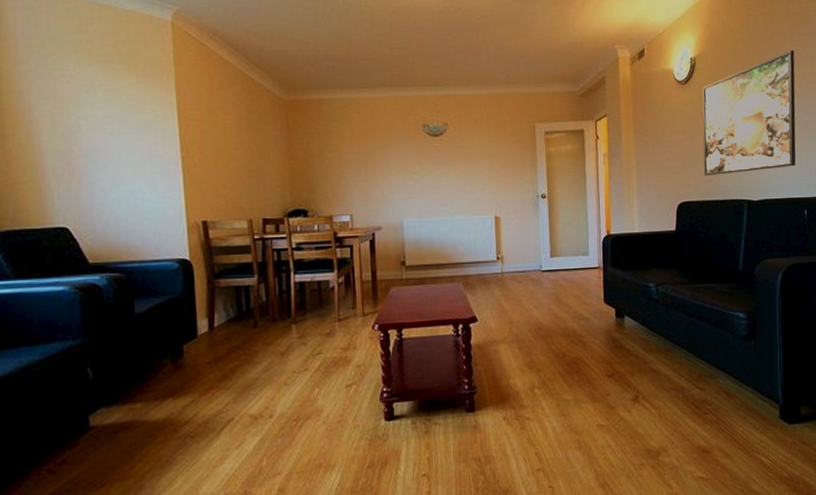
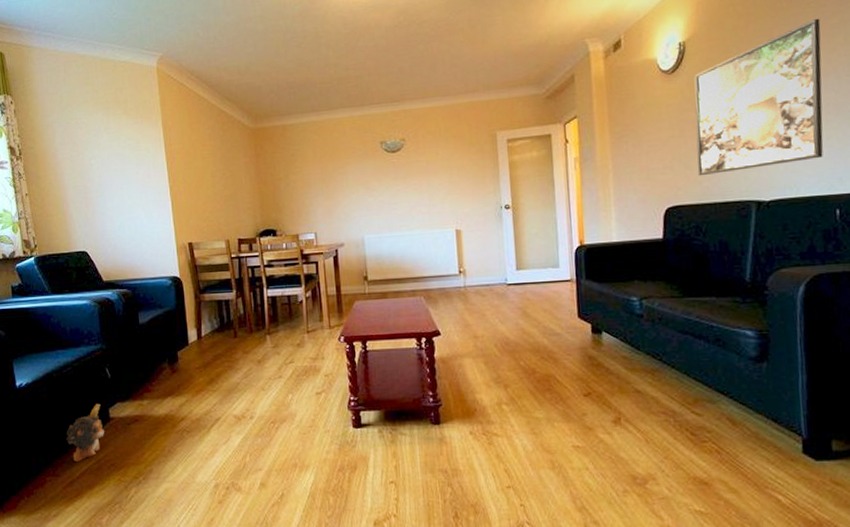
plush toy: none [26,410,81,483] -> present [66,403,104,461]

